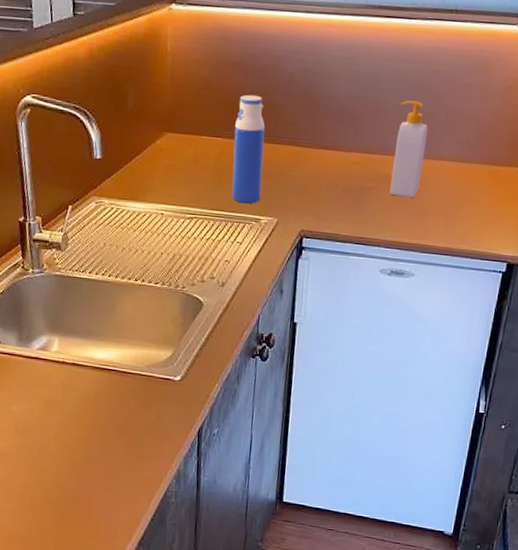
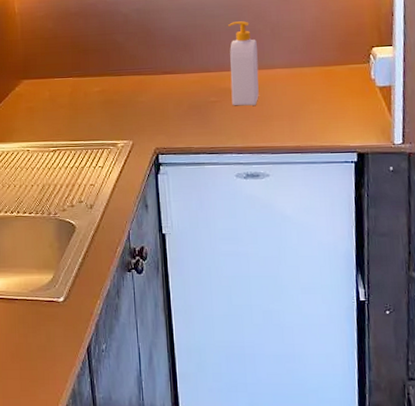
water bottle: present [231,94,265,204] -> none [83,37,115,132]

